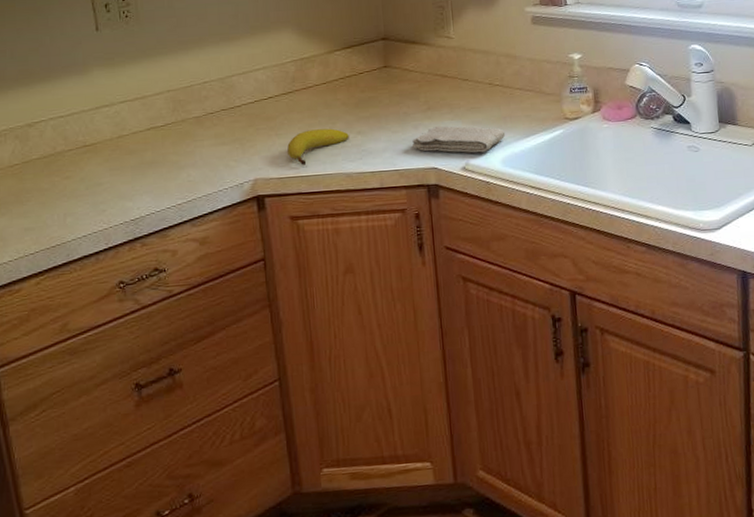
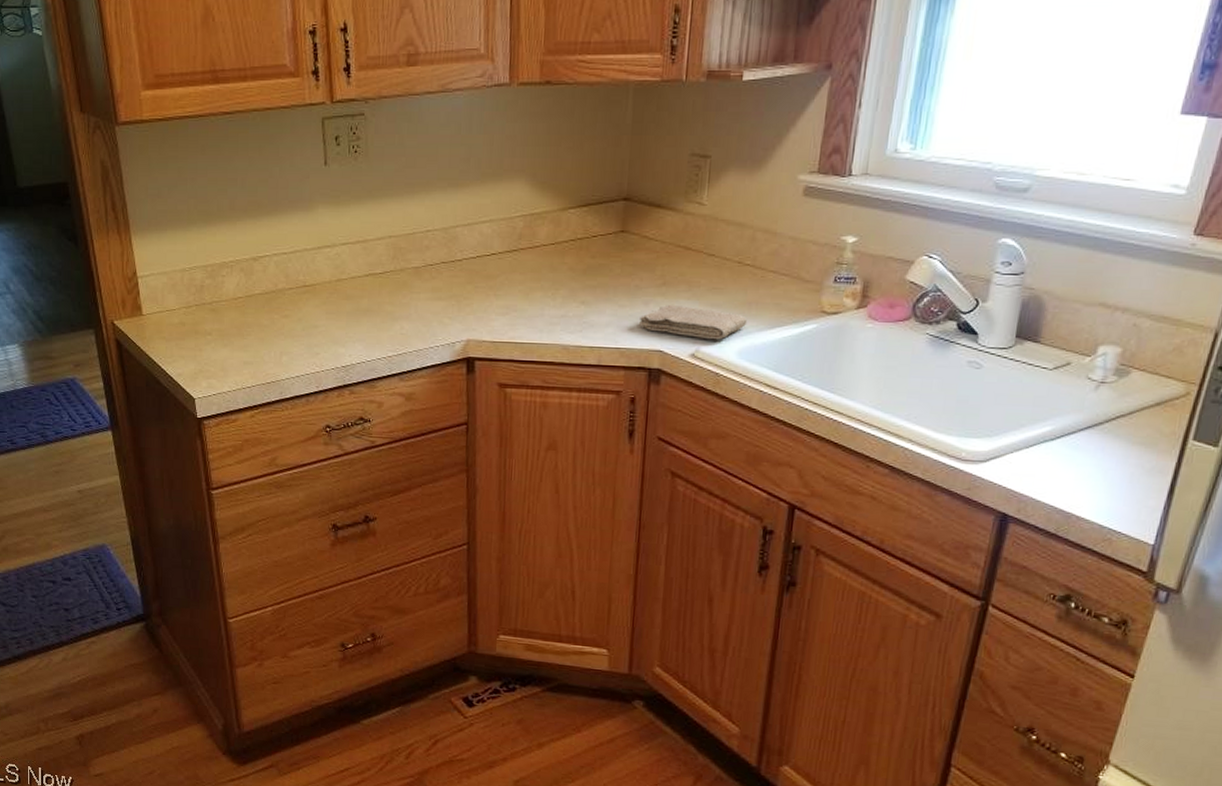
fruit: present [287,128,349,165] -> none [504,294,572,331]

